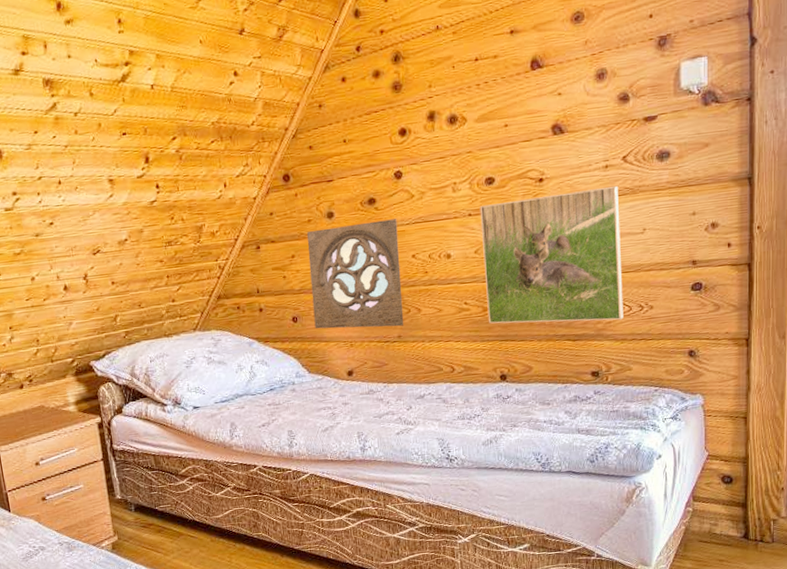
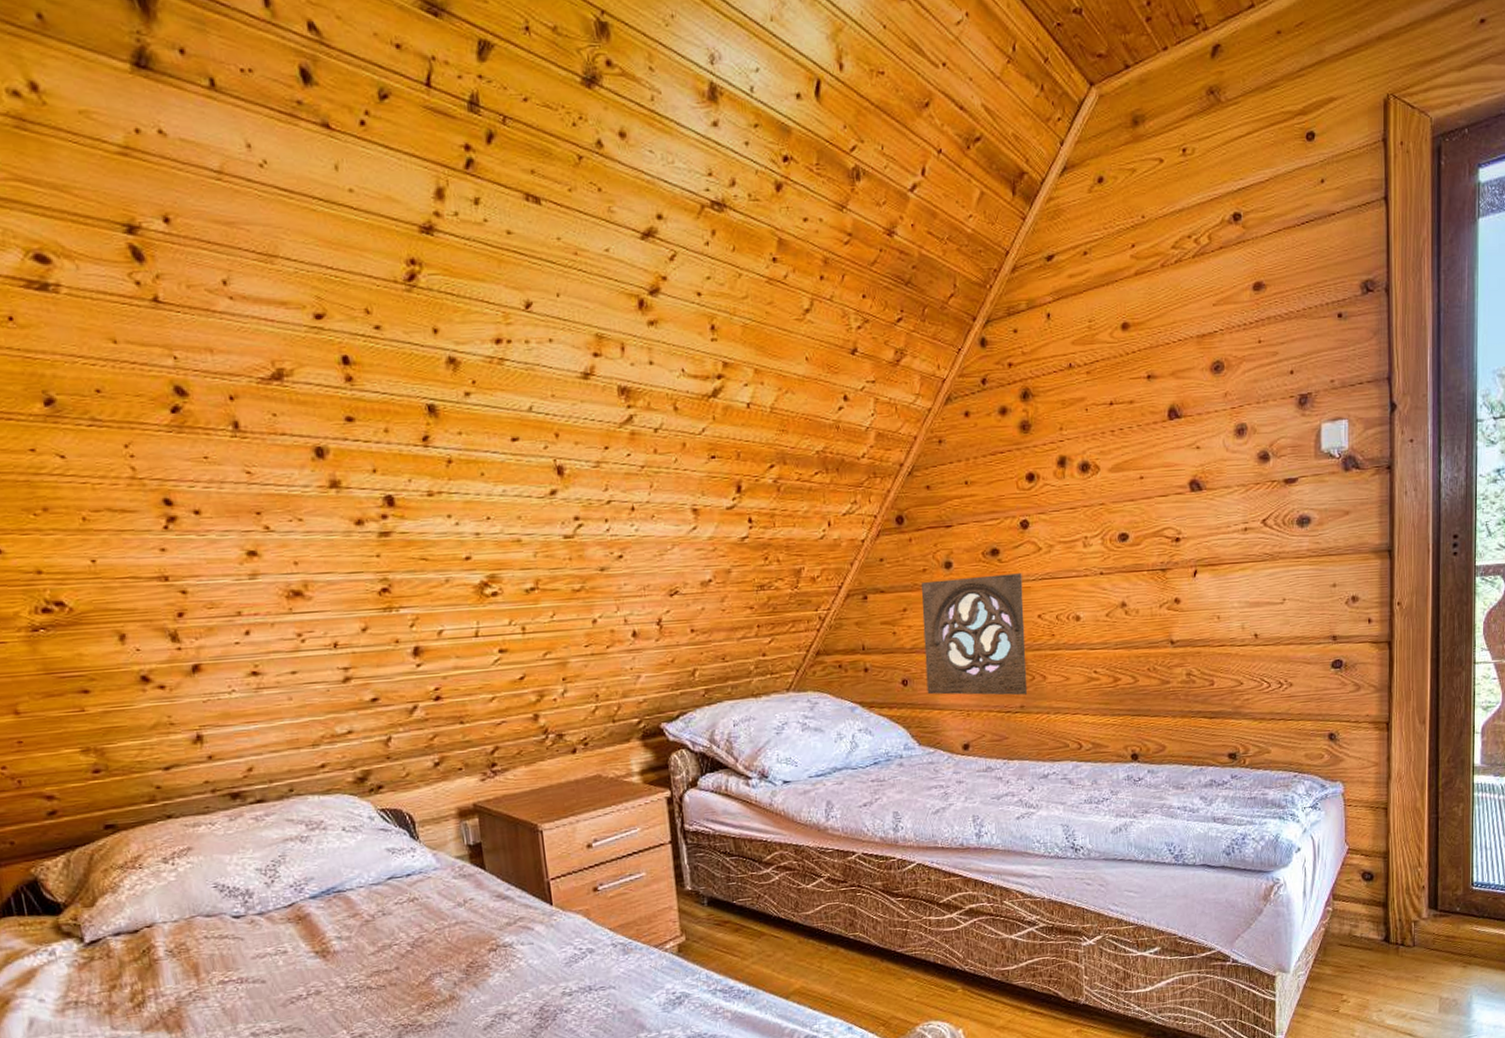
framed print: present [480,185,624,324] -> none [1112,550,1262,698]

